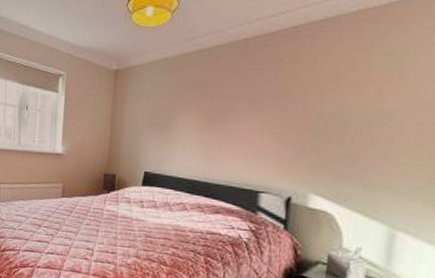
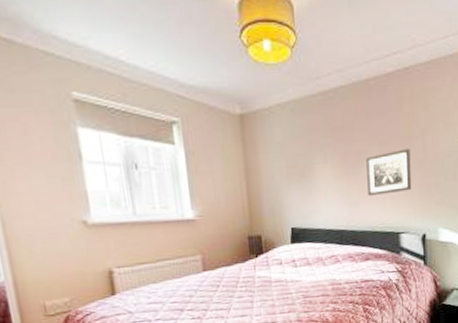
wall art: none [229,107,286,152] -> present [366,148,412,197]

